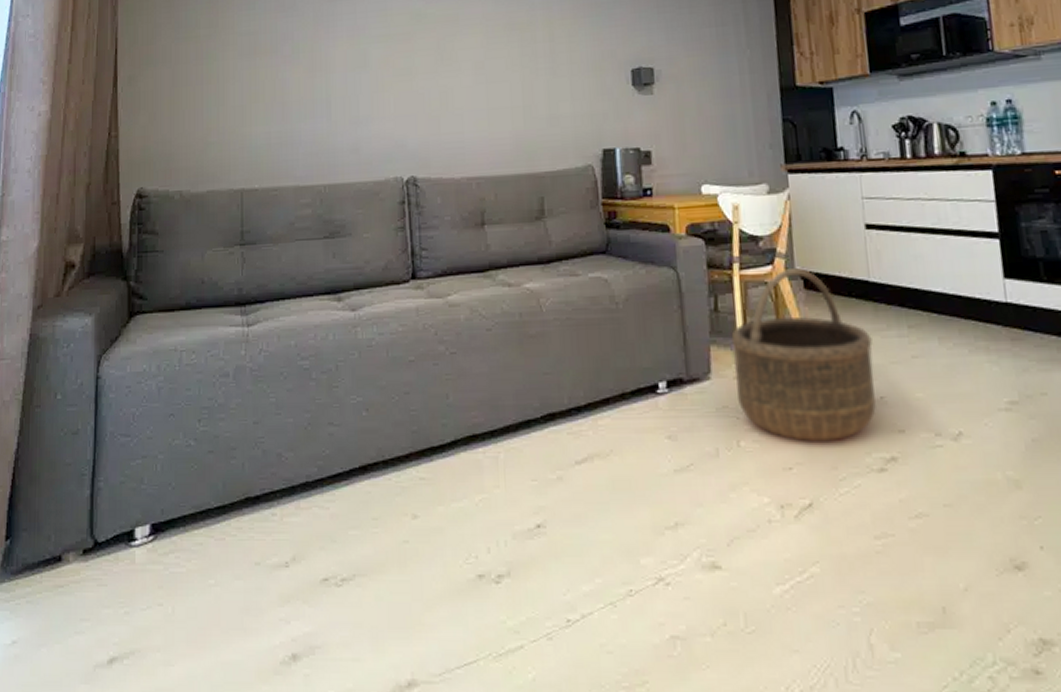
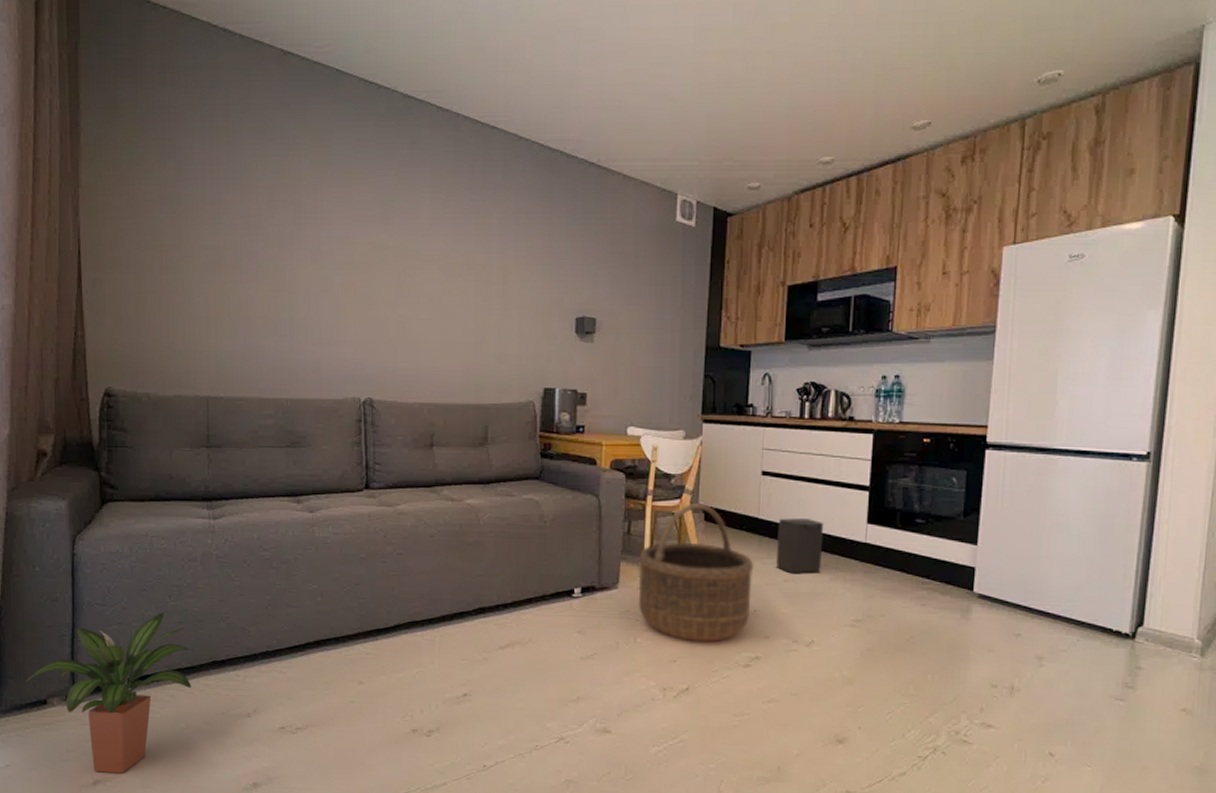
potted plant: none [39,440,223,648] -> present [25,612,192,774]
pedal bin: none [894,277,956,348] -> present [777,518,824,574]

